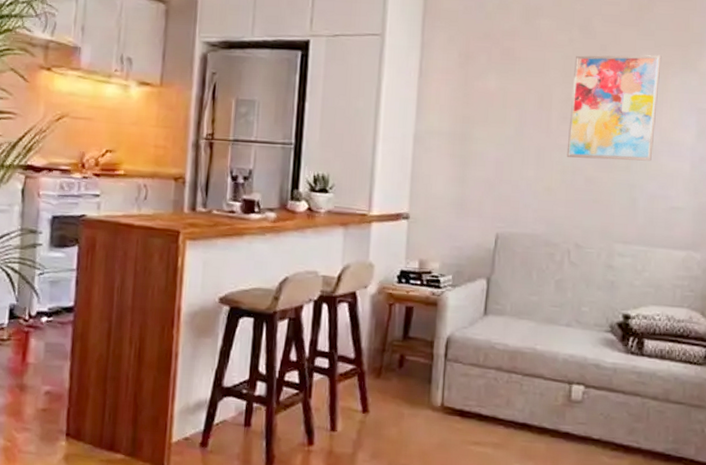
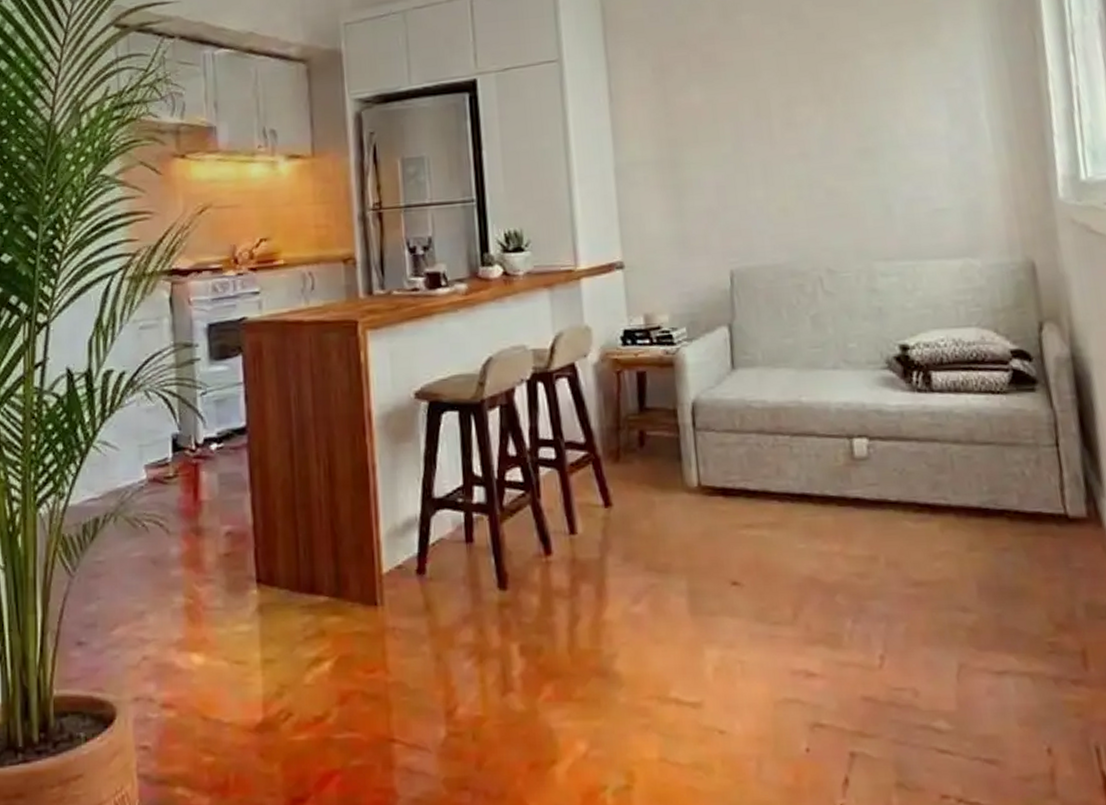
wall art: present [566,54,662,161] -> none [789,34,901,169]

